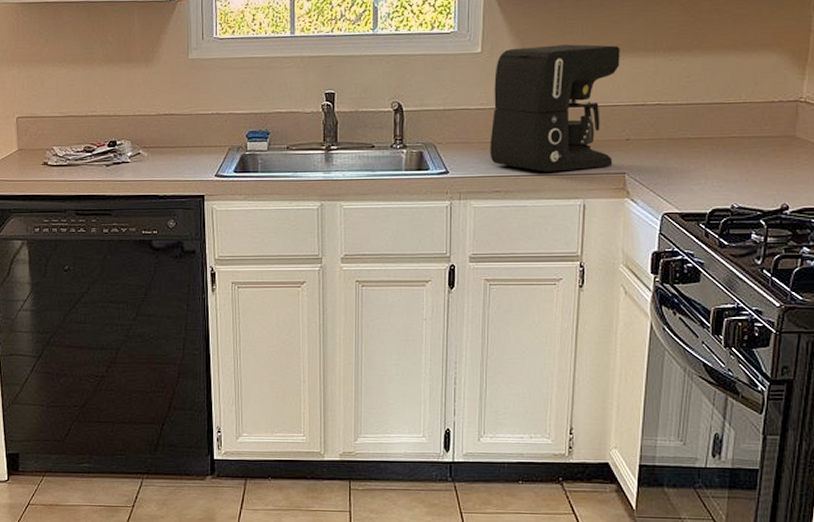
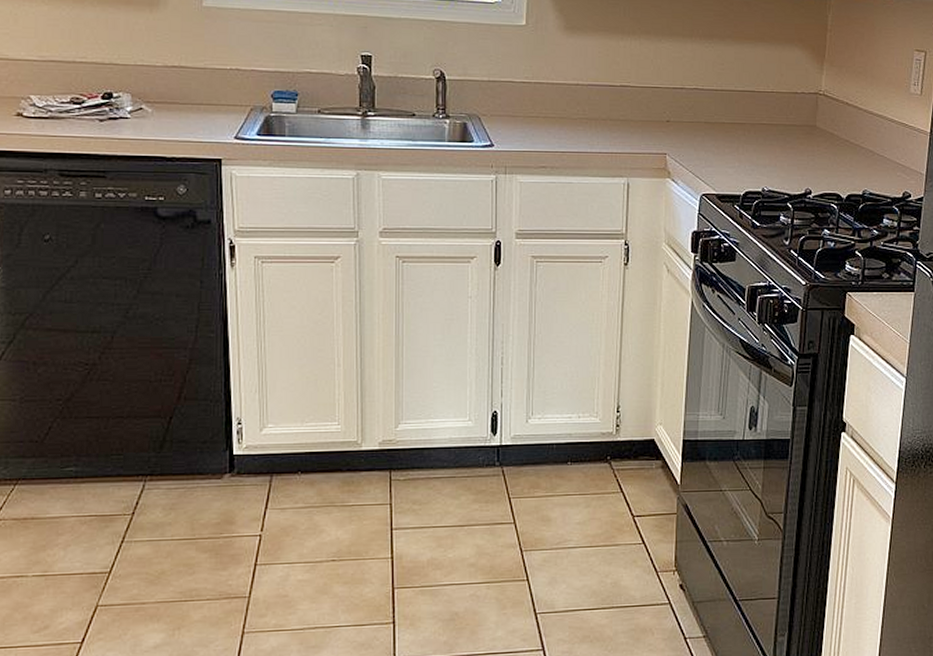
coffee maker: present [490,44,620,172] -> none [535,23,660,150]

